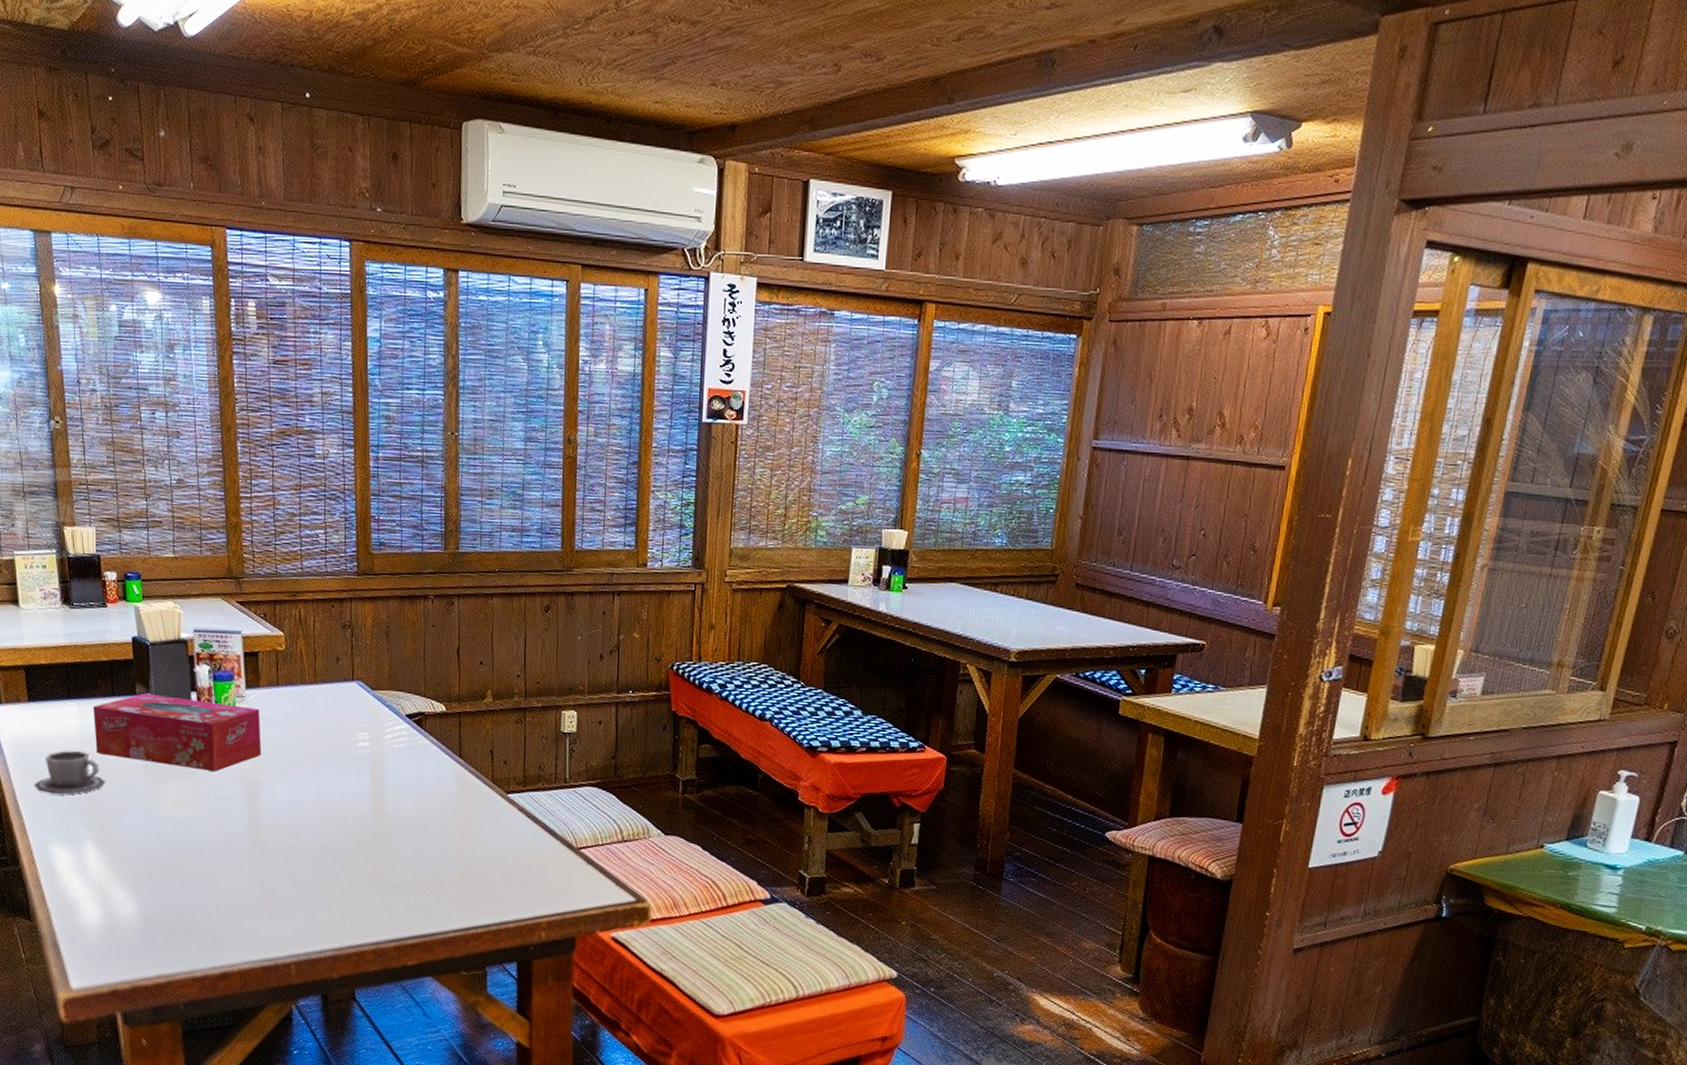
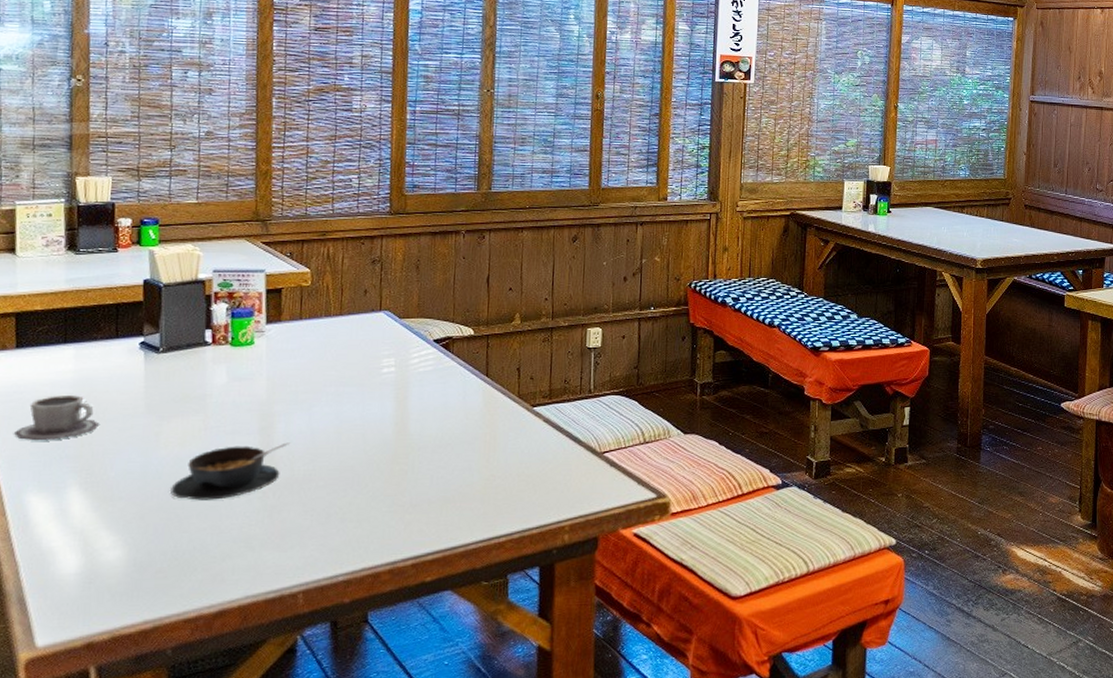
tissue box: present [93,693,261,771] -> none [91,333,280,406]
soup bowl: none [172,812,276,865] -> present [170,442,291,500]

